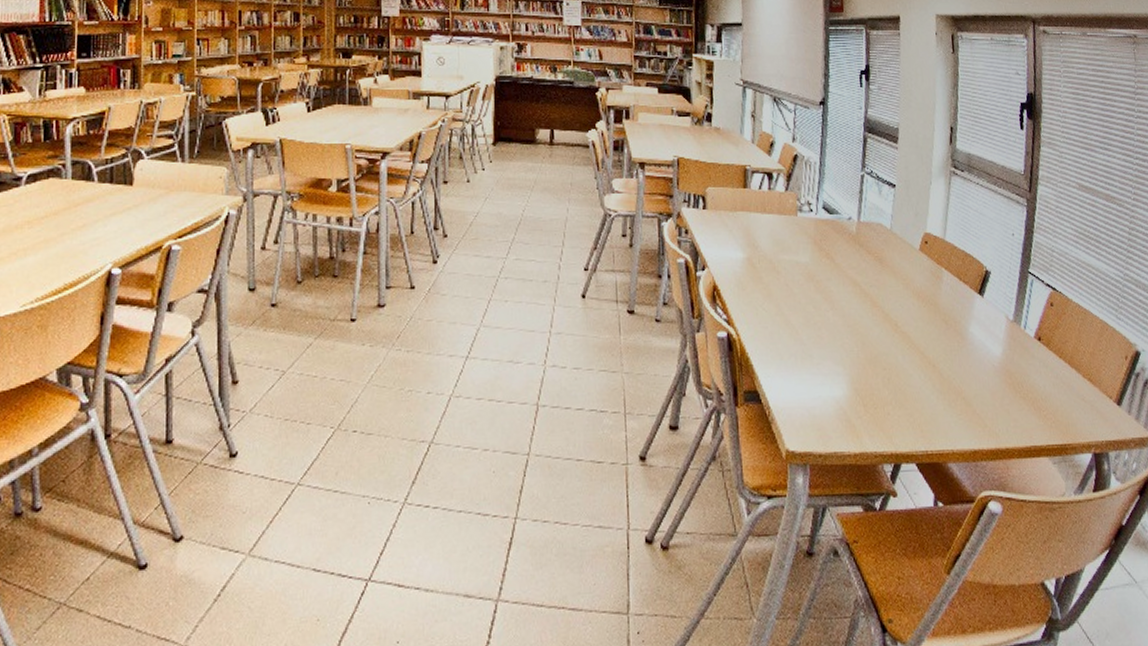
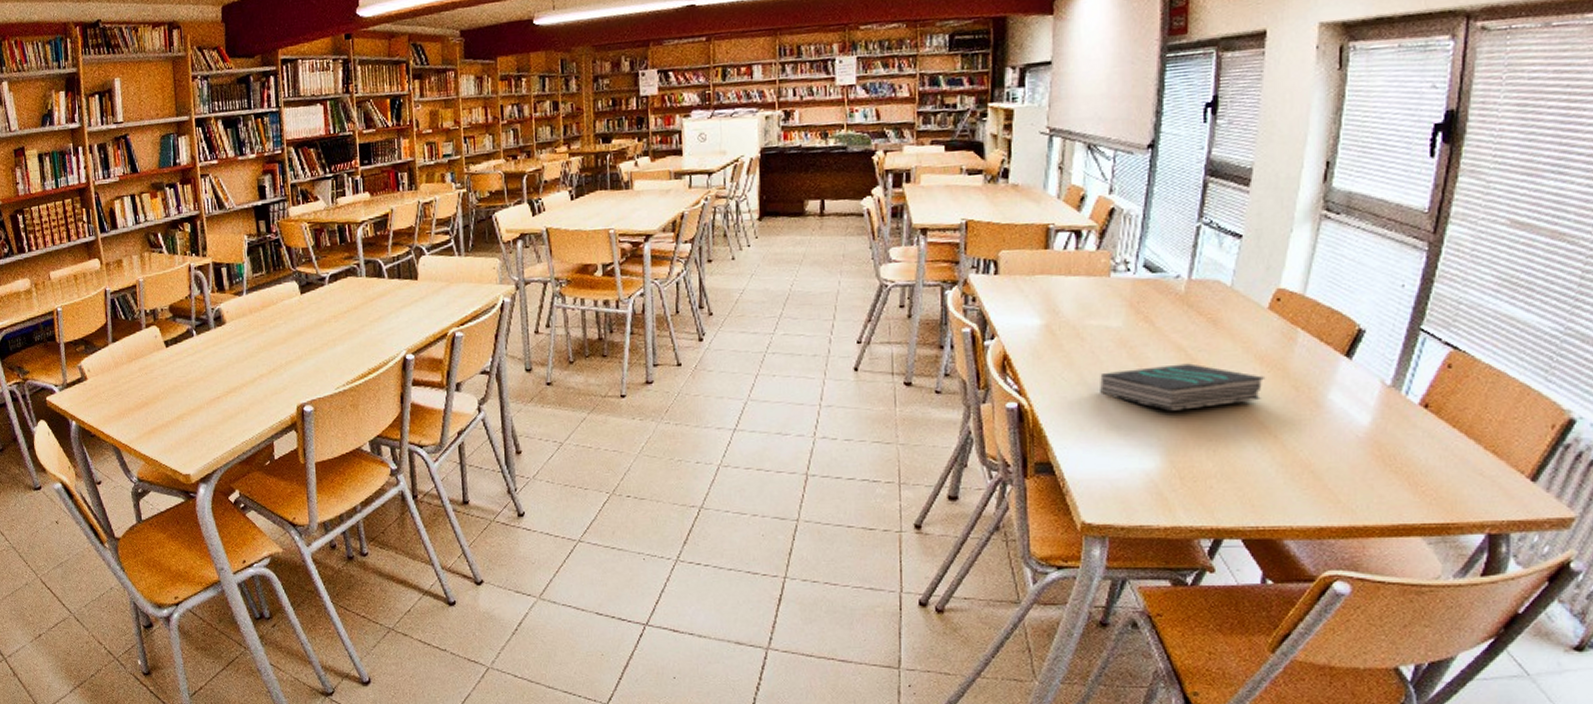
book: none [794,297,923,341] -> present [1100,363,1266,411]

